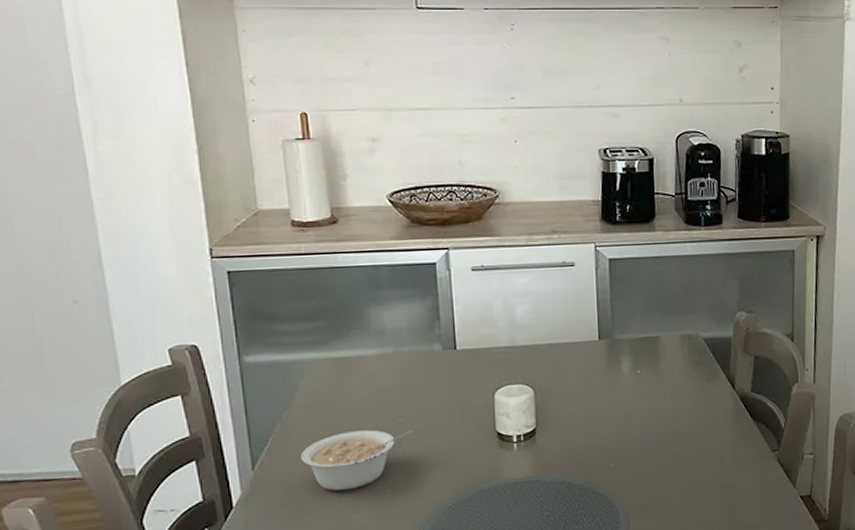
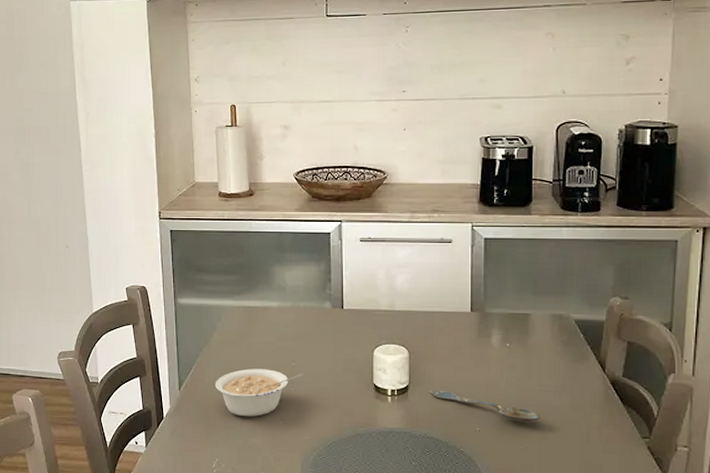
spoon: none [559,429,675,453] -> present [430,391,541,422]

